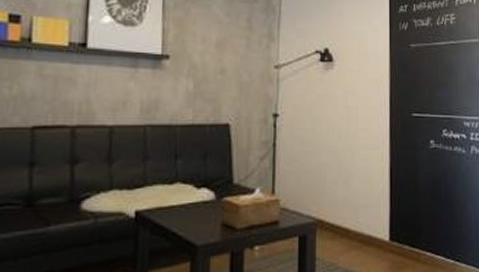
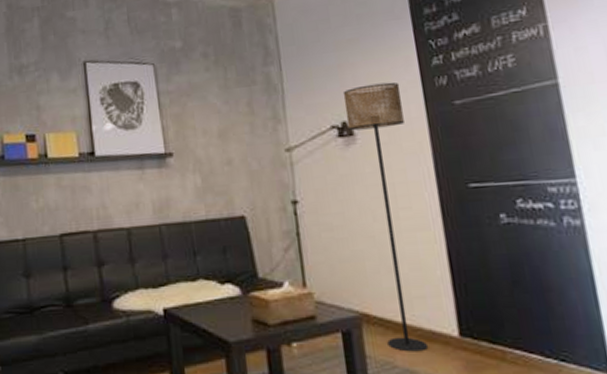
floor lamp: none [329,19,373,255] -> present [342,82,429,352]

